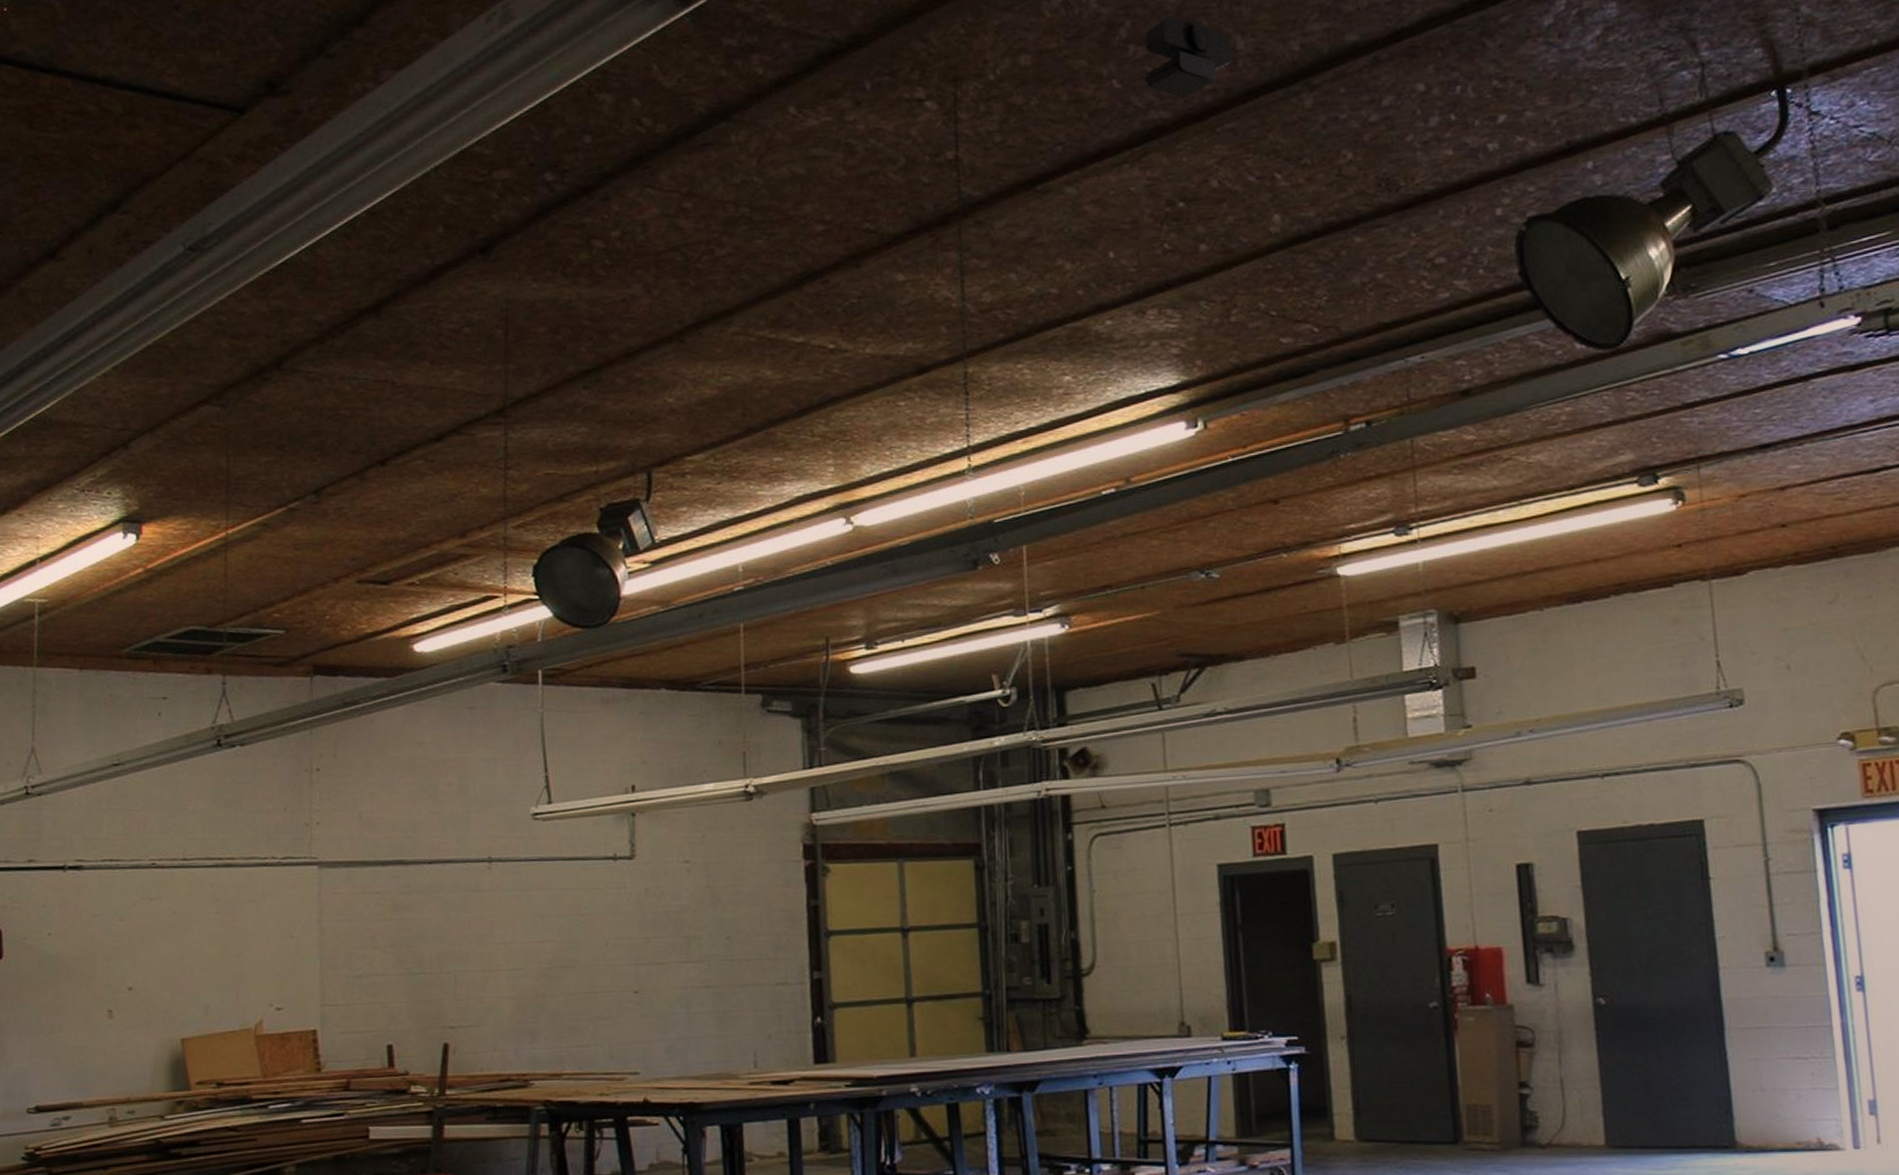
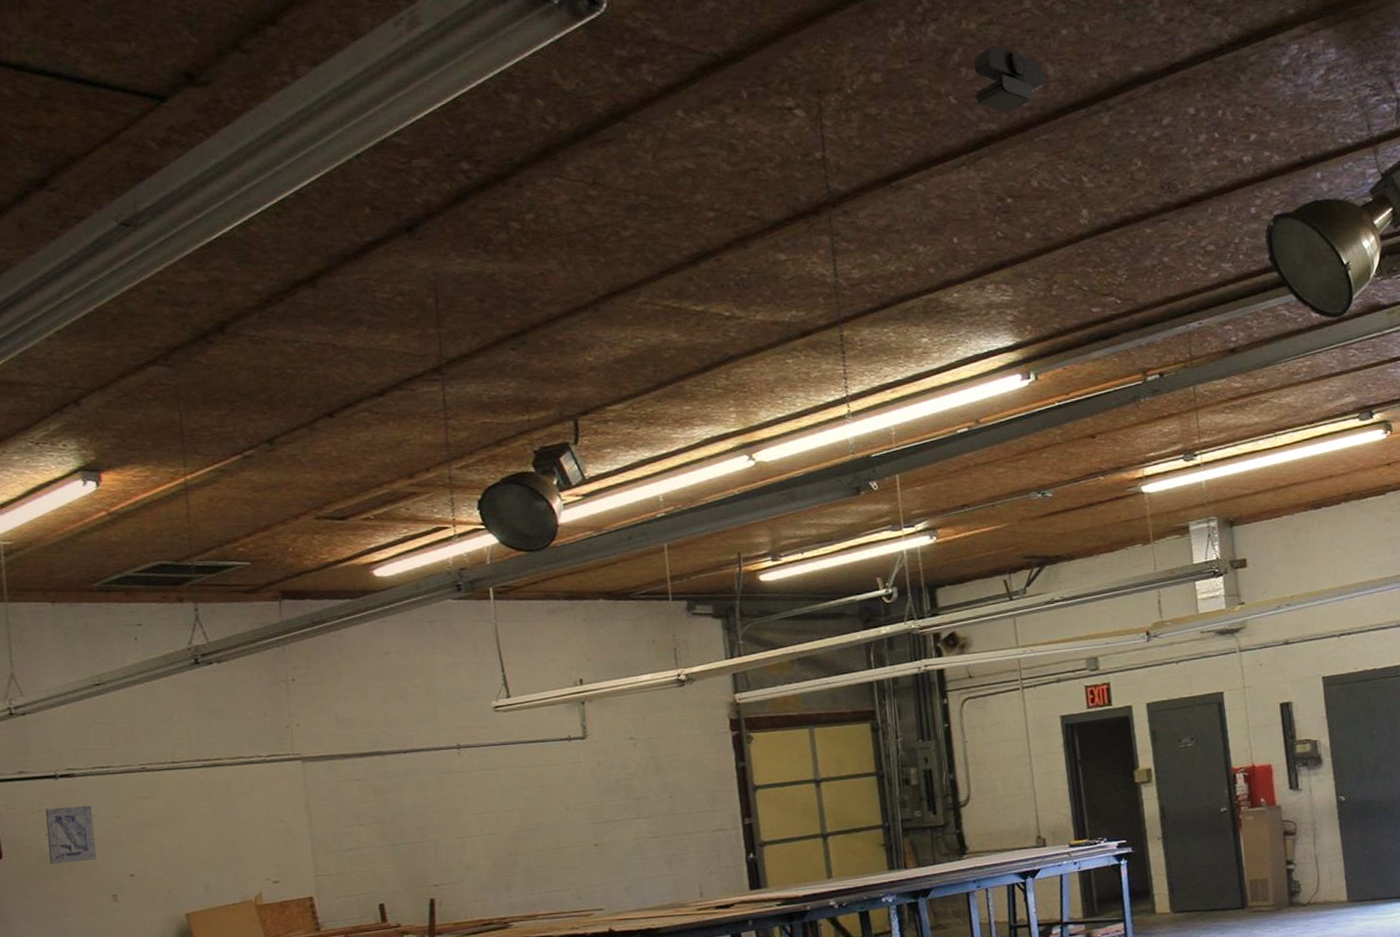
wall art: none [49,903,98,969] -> present [45,805,97,864]

